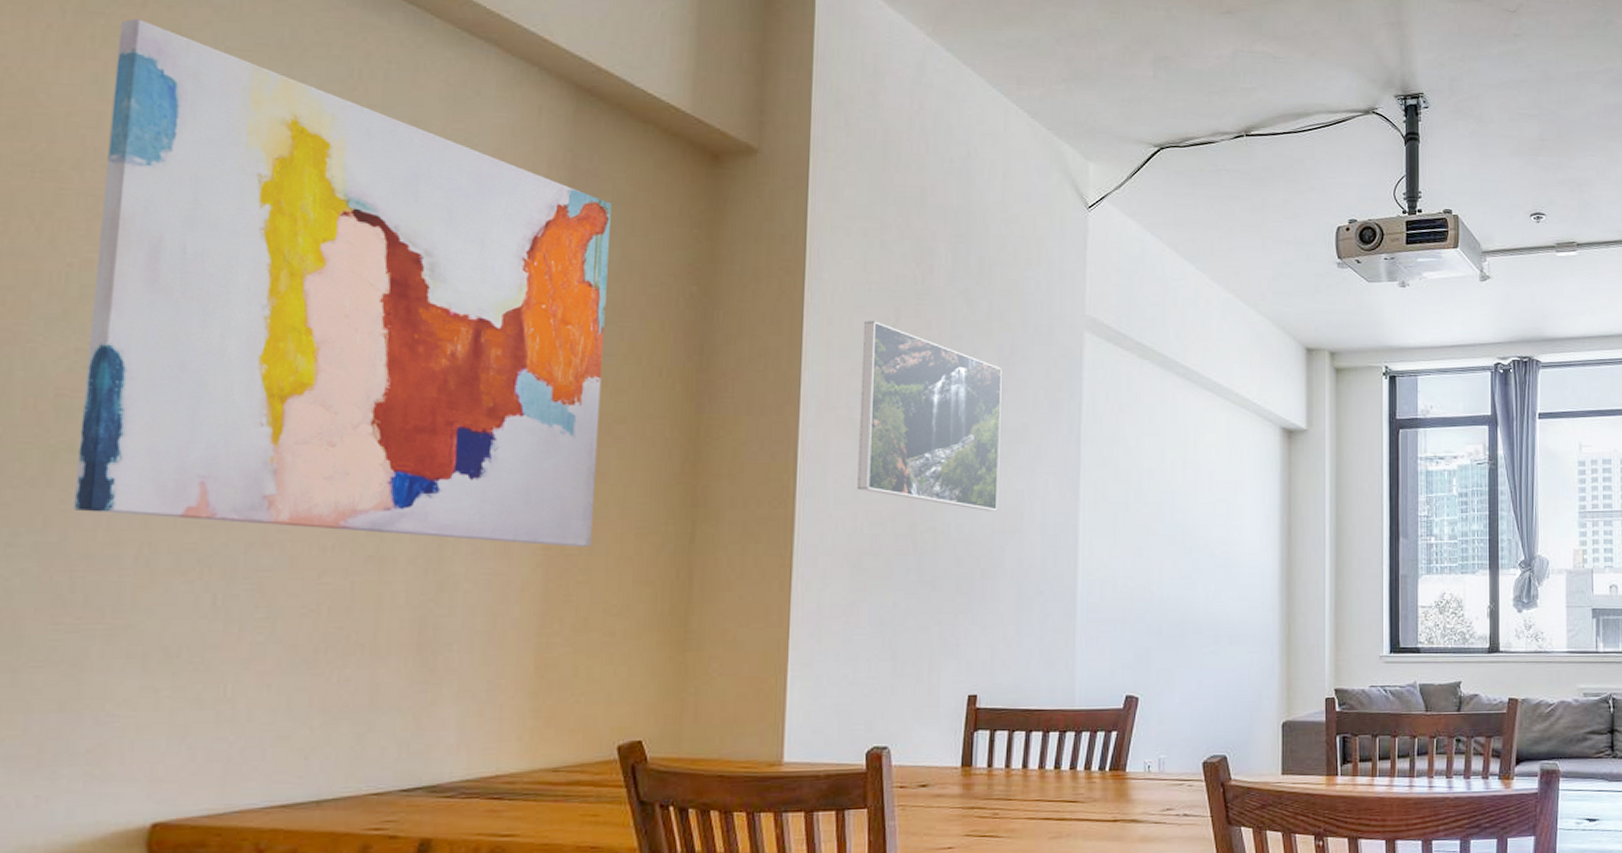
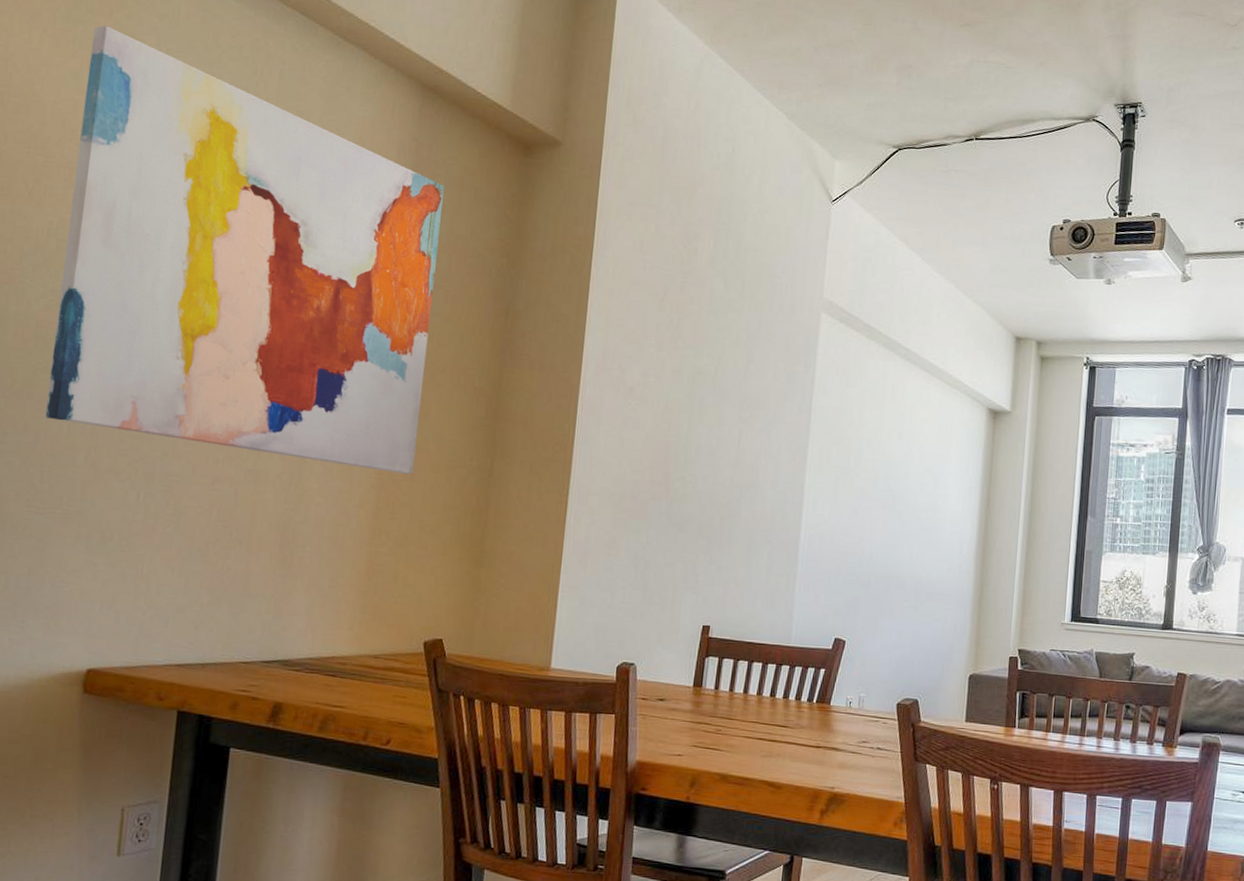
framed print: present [857,321,1002,511] -> none [623,294,749,467]

